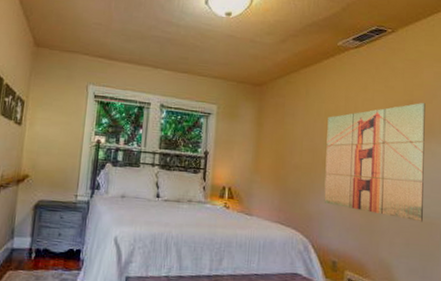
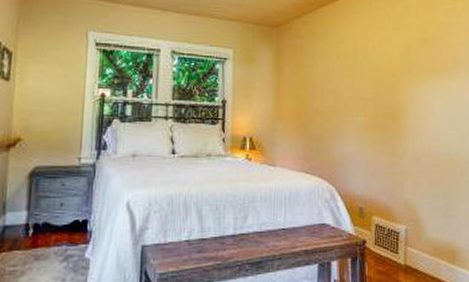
wall art: present [324,102,425,222] -> none [347,39,443,160]

